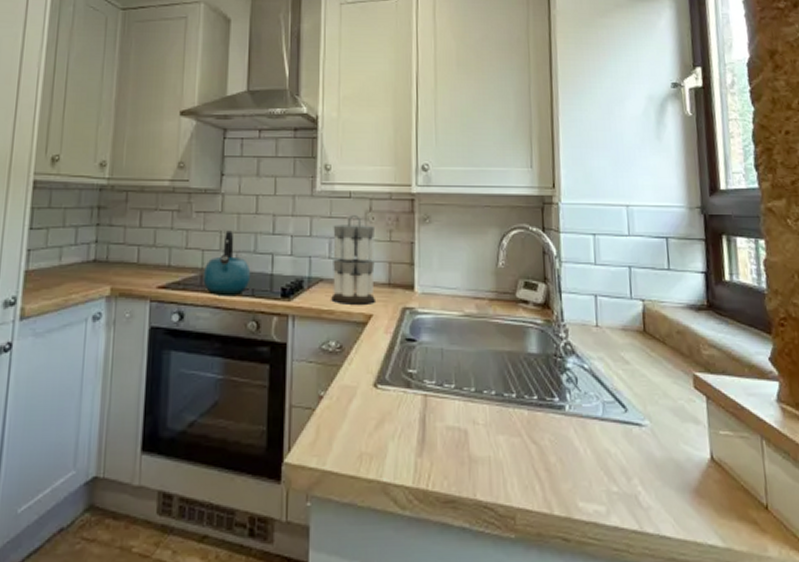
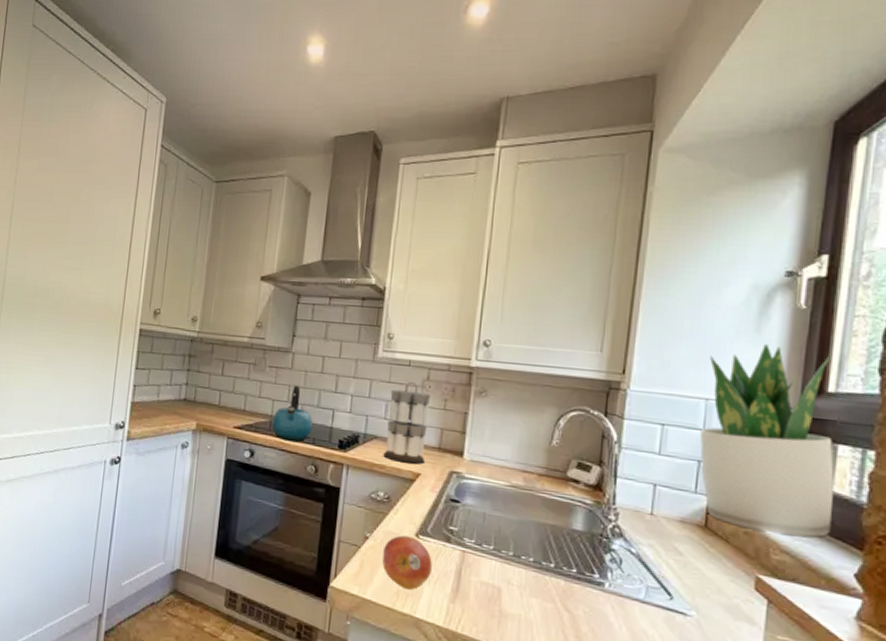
fruit: none [341,388,394,450] -> present [382,535,432,590]
planter: none [624,150,744,330] -> present [699,344,834,538]

